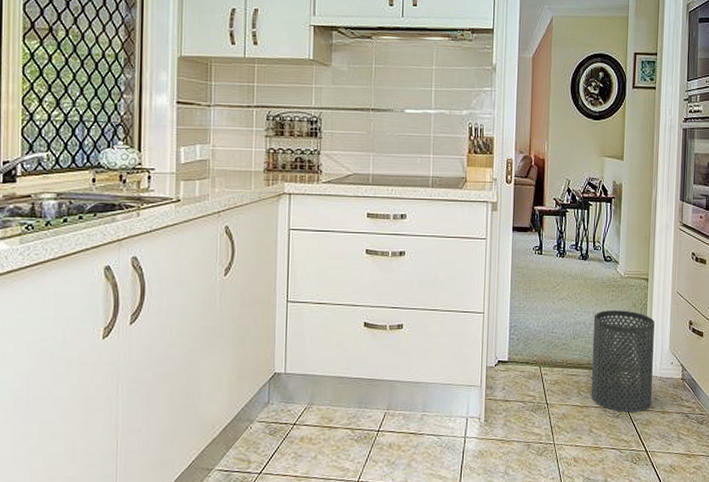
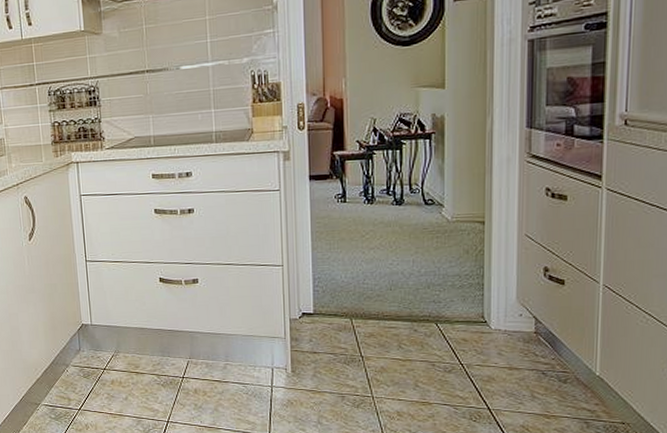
trash can: present [590,310,655,412] -> none [414,258,496,367]

